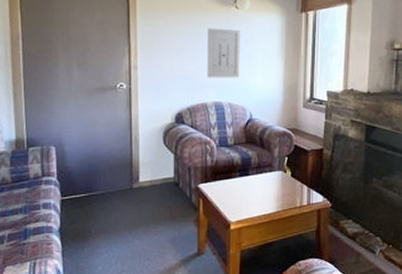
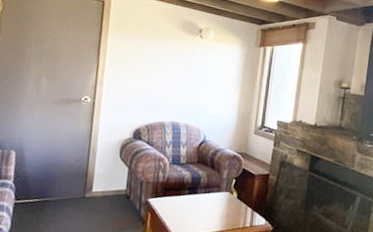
wall art: present [207,28,240,78] -> none [167,53,203,102]

